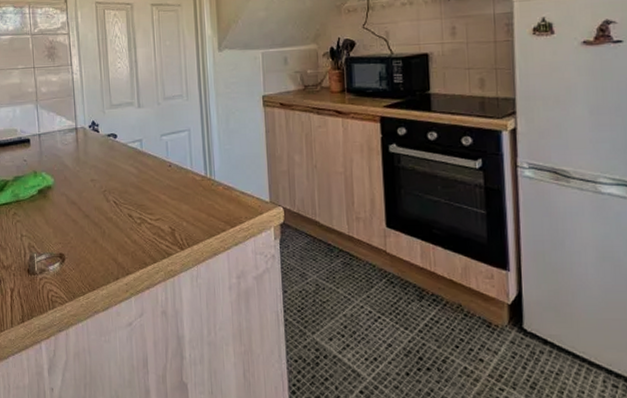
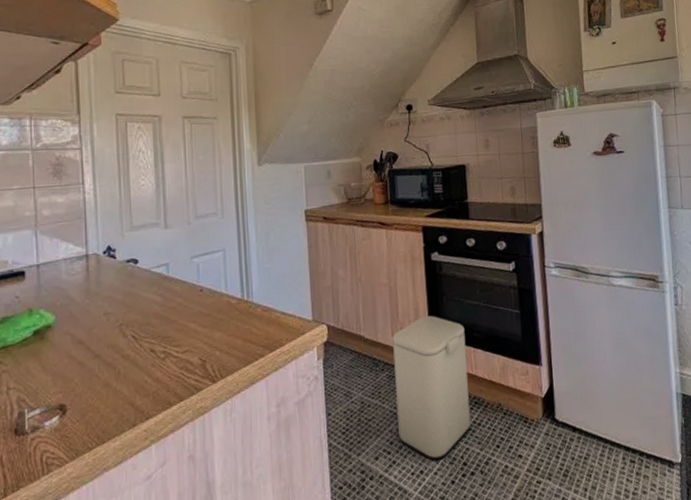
pedal bin: none [347,207,428,351] -> present [392,315,471,461]

